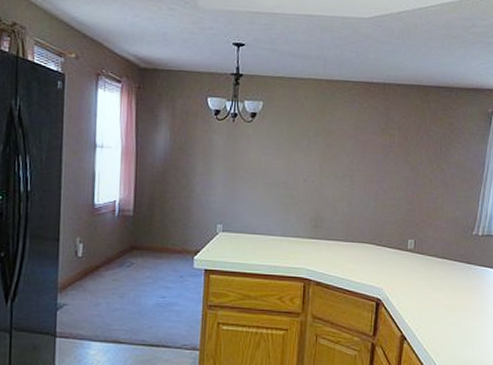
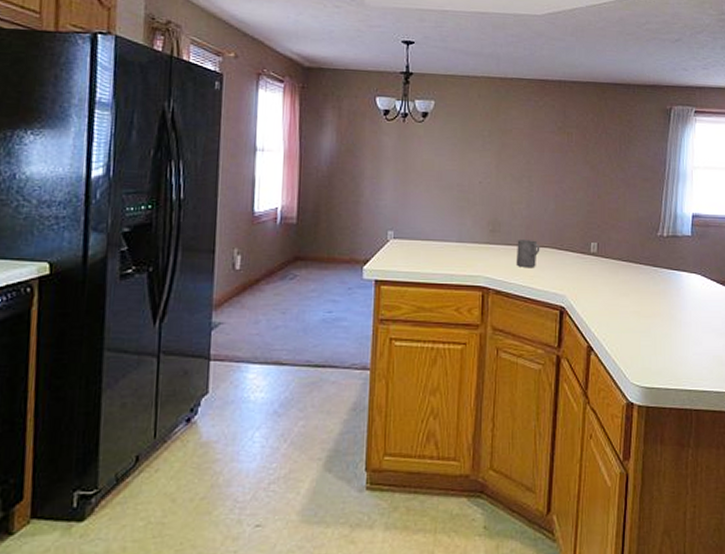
mug: none [336,235,360,261] -> present [516,240,540,267]

